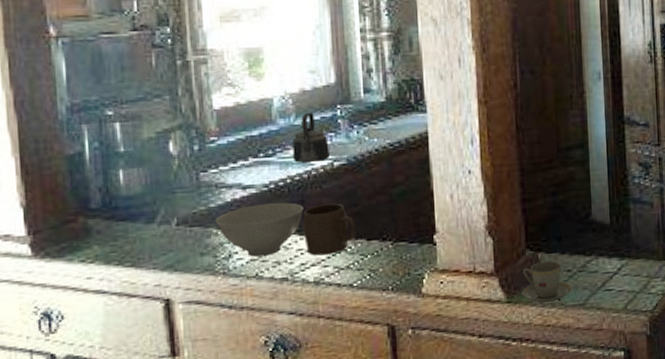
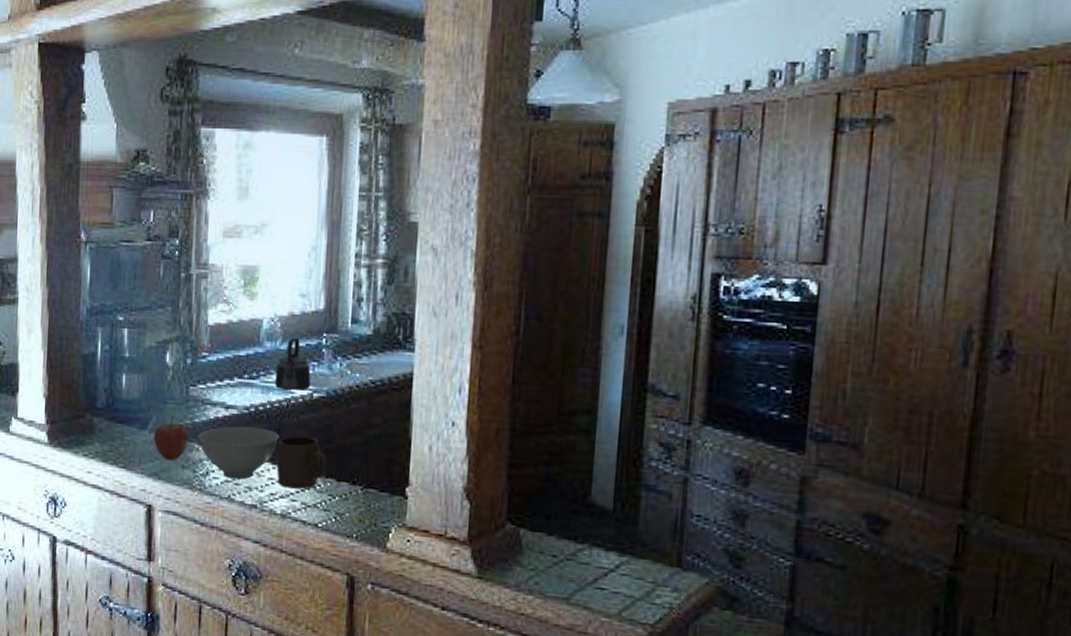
fruit: none [163,204,205,250] -> present [153,416,189,461]
teacup: present [522,261,573,303] -> none [495,539,557,588]

